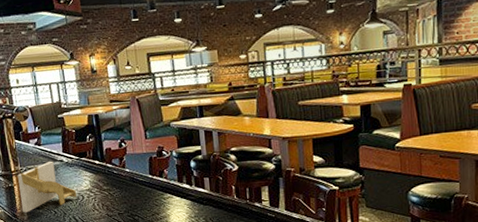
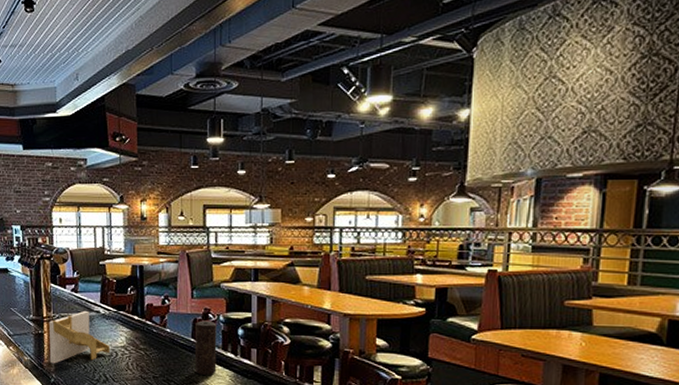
candle: none [151,157,175,207] -> present [194,320,217,375]

